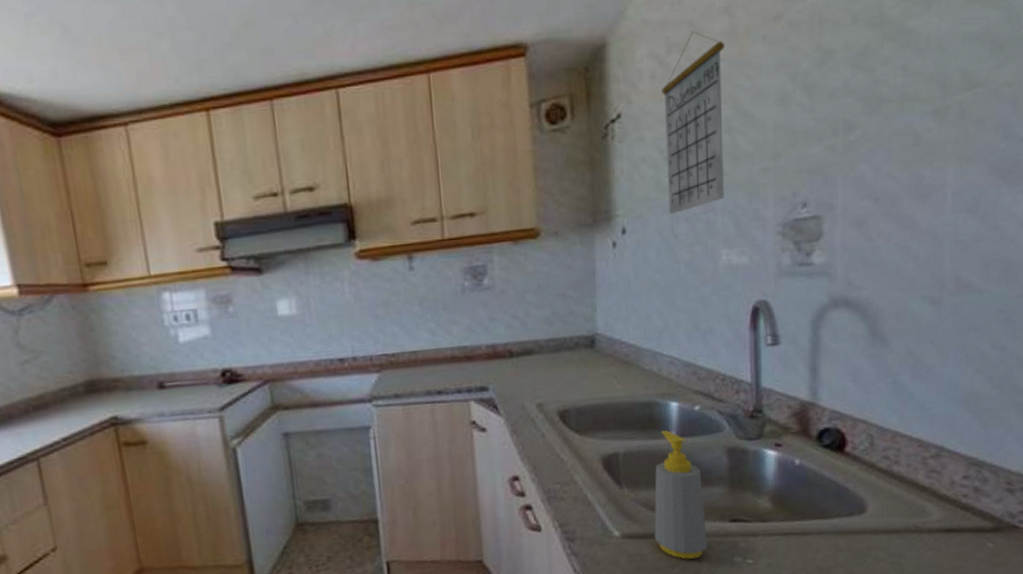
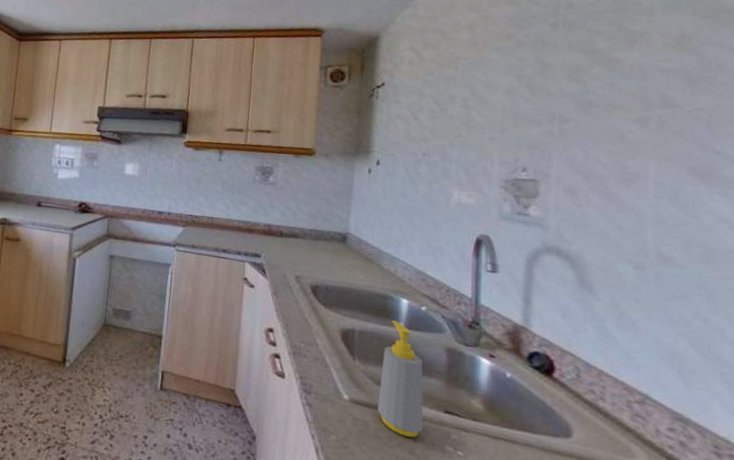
calendar: present [662,31,725,215] -> none [414,37,467,158]

